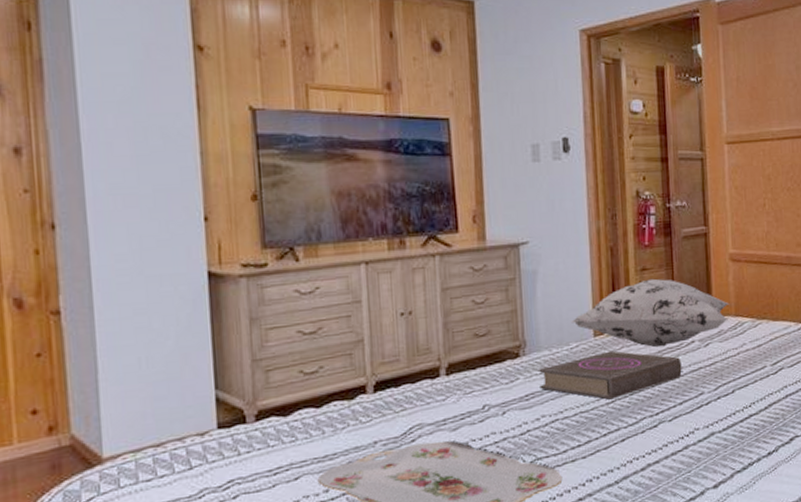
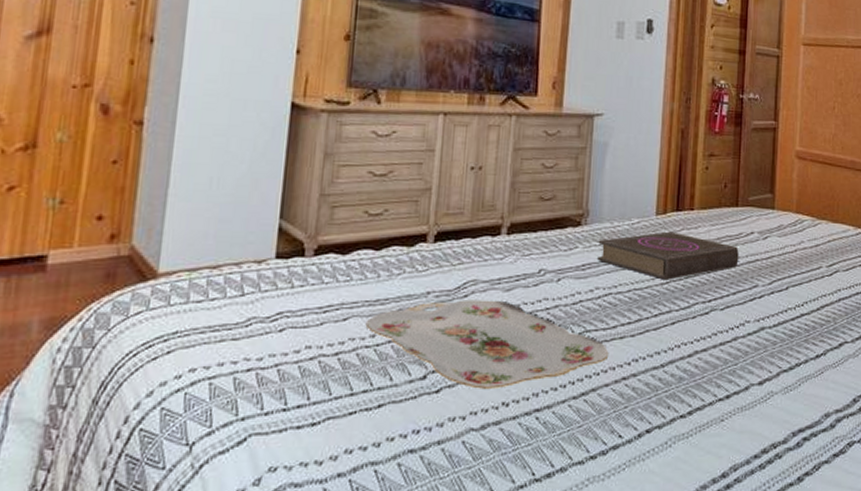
decorative pillow: present [571,278,729,348] -> none [636,165,791,234]

